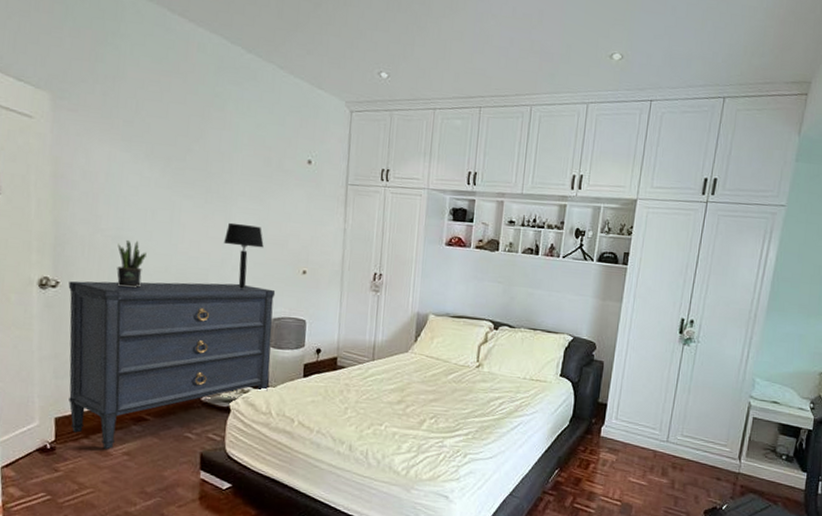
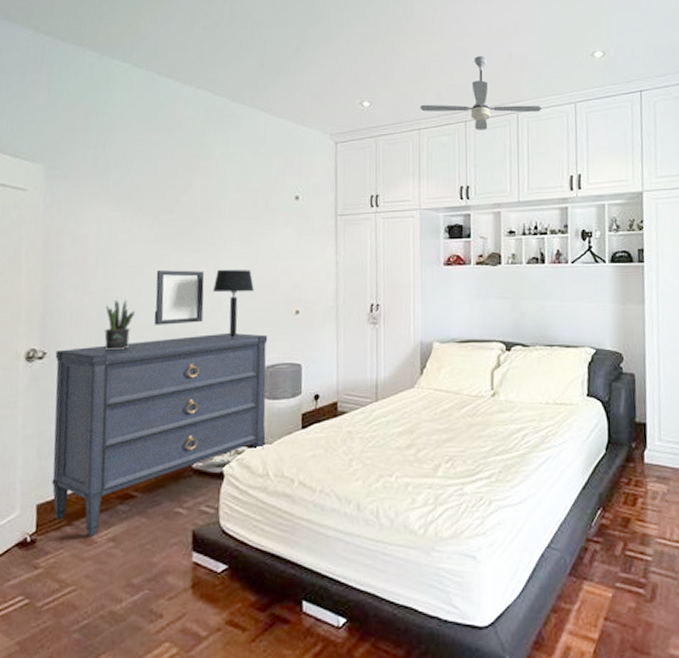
picture frame: none [165,216,216,271] -> present [154,270,205,325]
ceiling fan: none [437,41,556,119] -> present [420,56,542,130]

